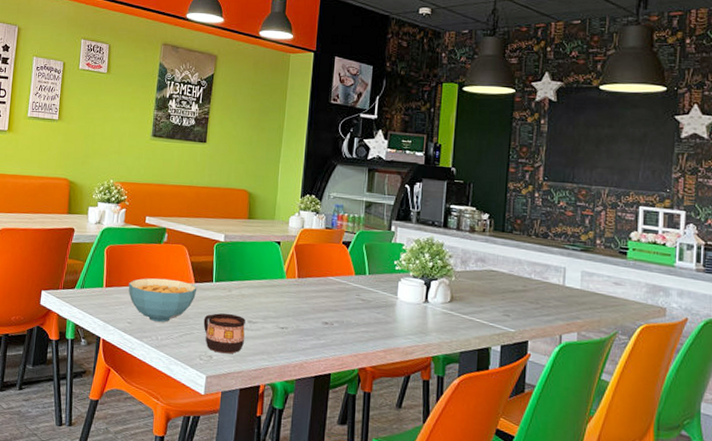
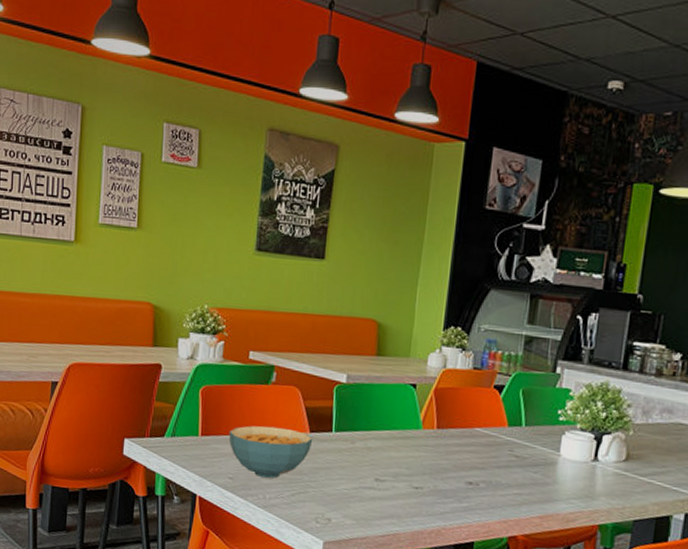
cup: present [203,313,245,354] -> none [320,469,372,517]

